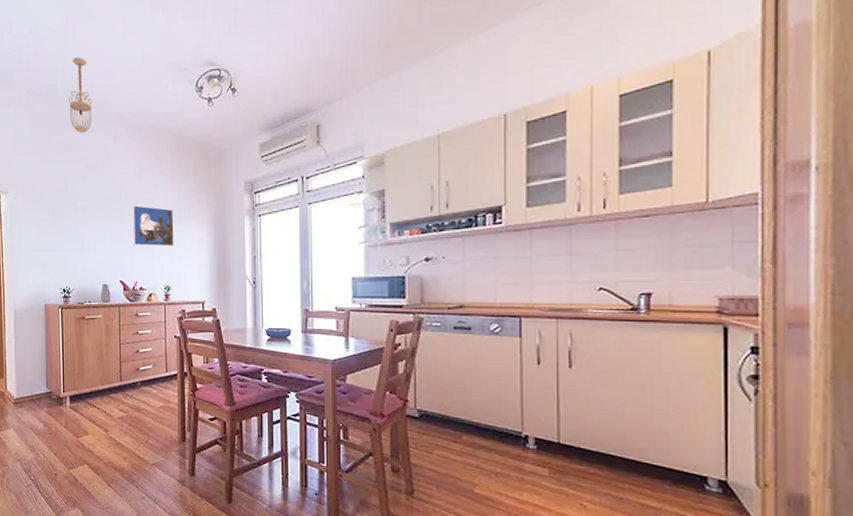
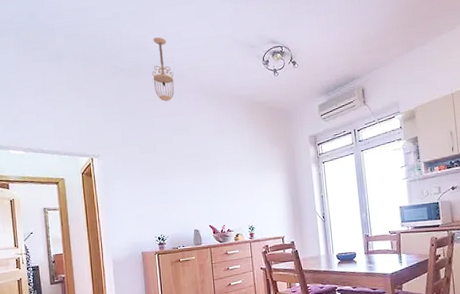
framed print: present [131,205,174,247] -> none [215,160,254,195]

